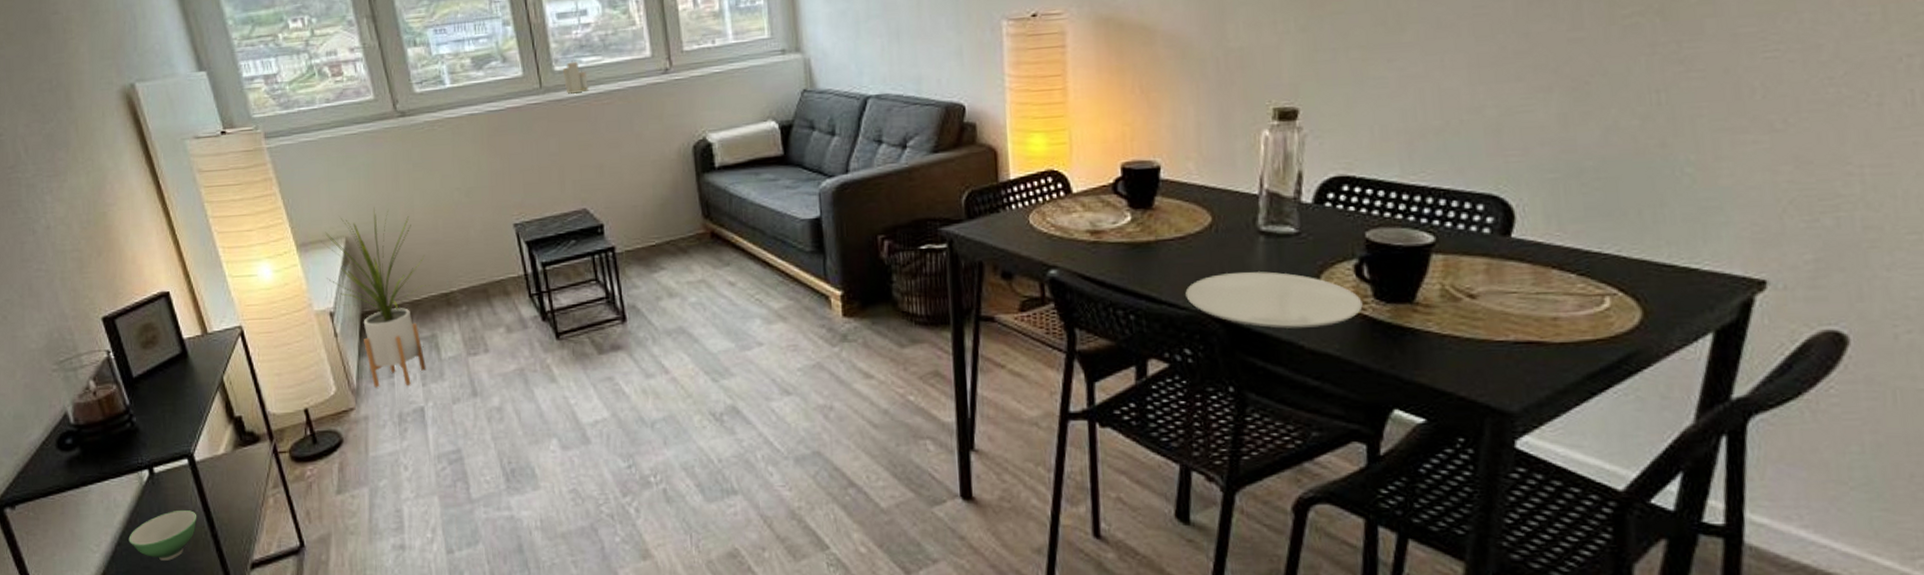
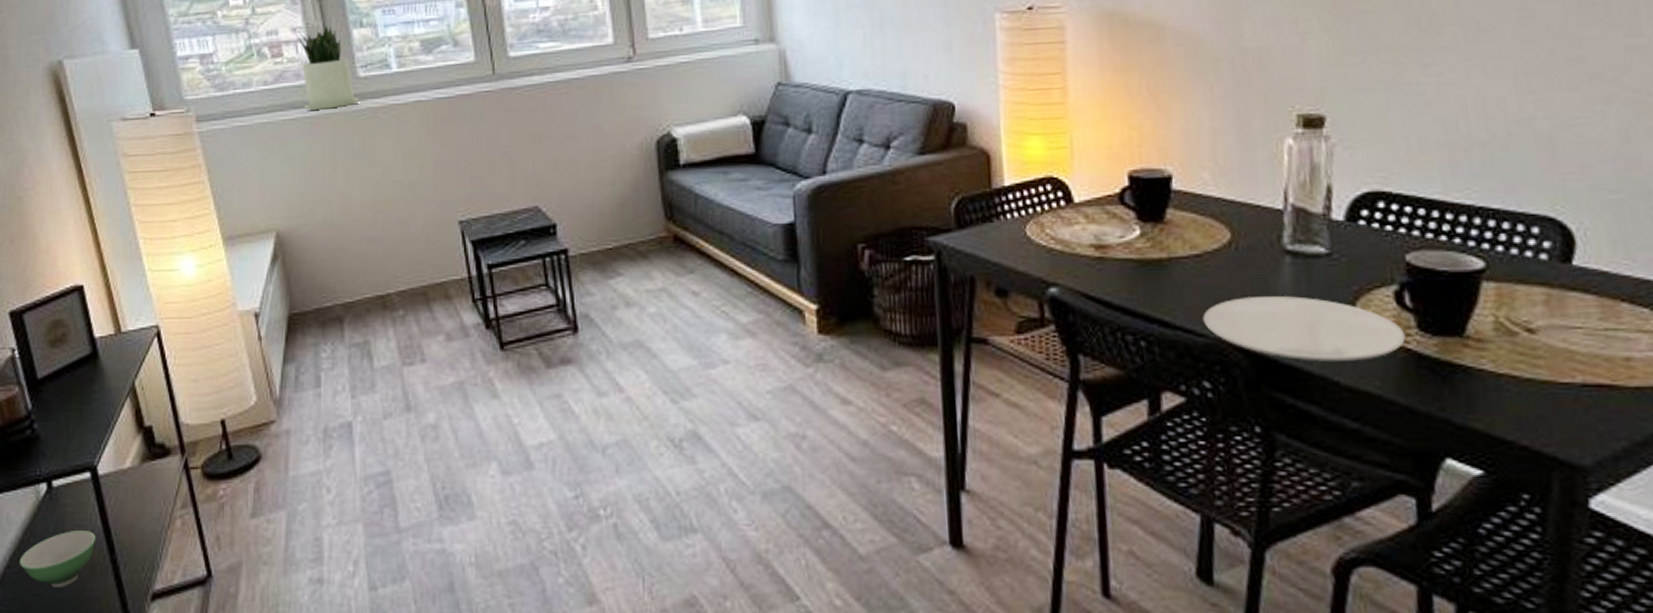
house plant: present [321,207,430,388] -> none [249,199,364,398]
planter: none [353,46,417,126] -> present [295,26,360,111]
candle: present [563,60,588,94] -> none [519,46,545,82]

